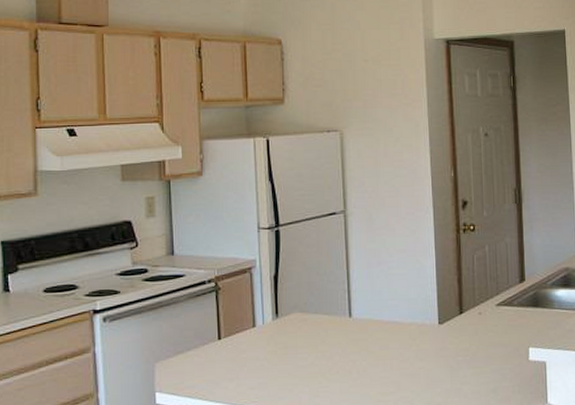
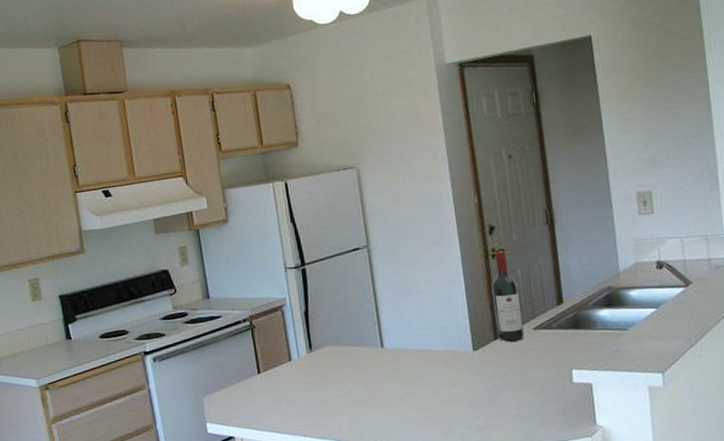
wine bottle: none [461,226,488,317] -> present [492,251,524,342]

